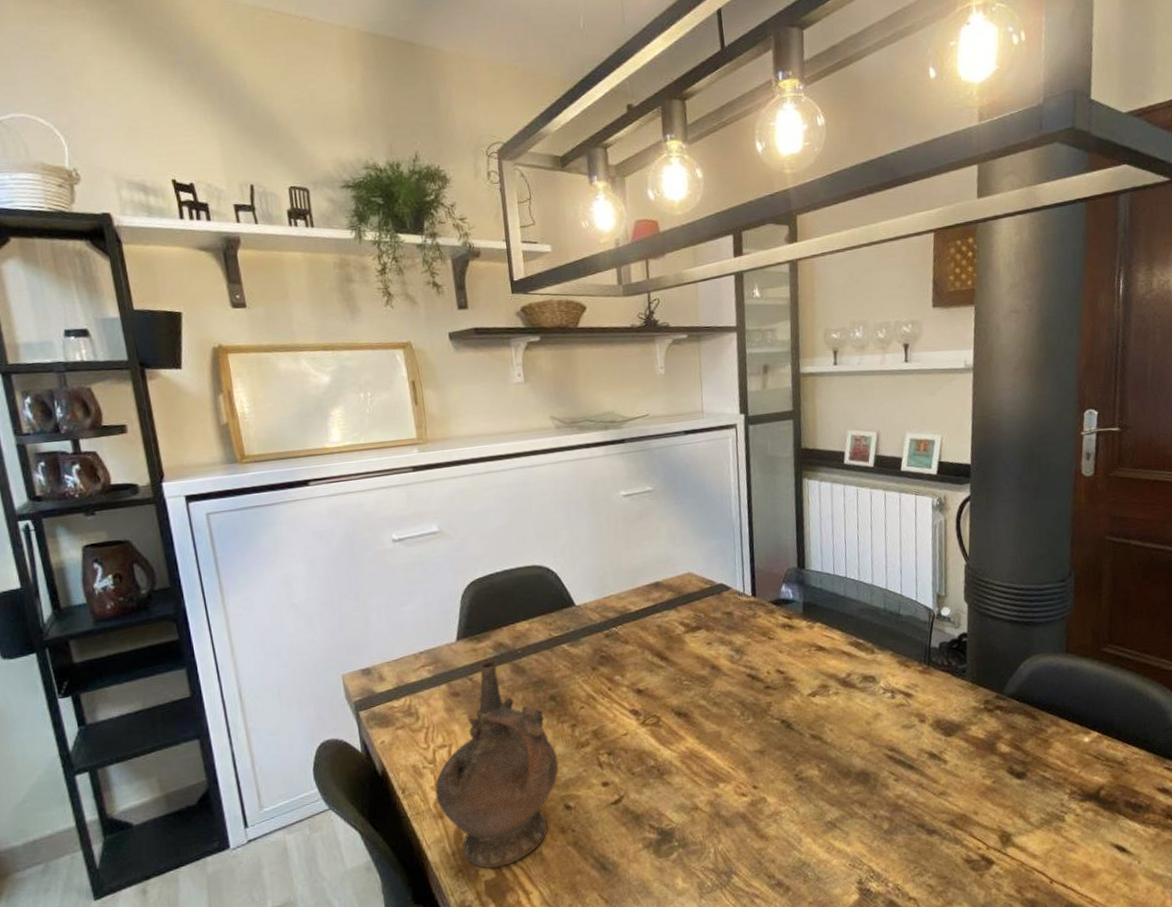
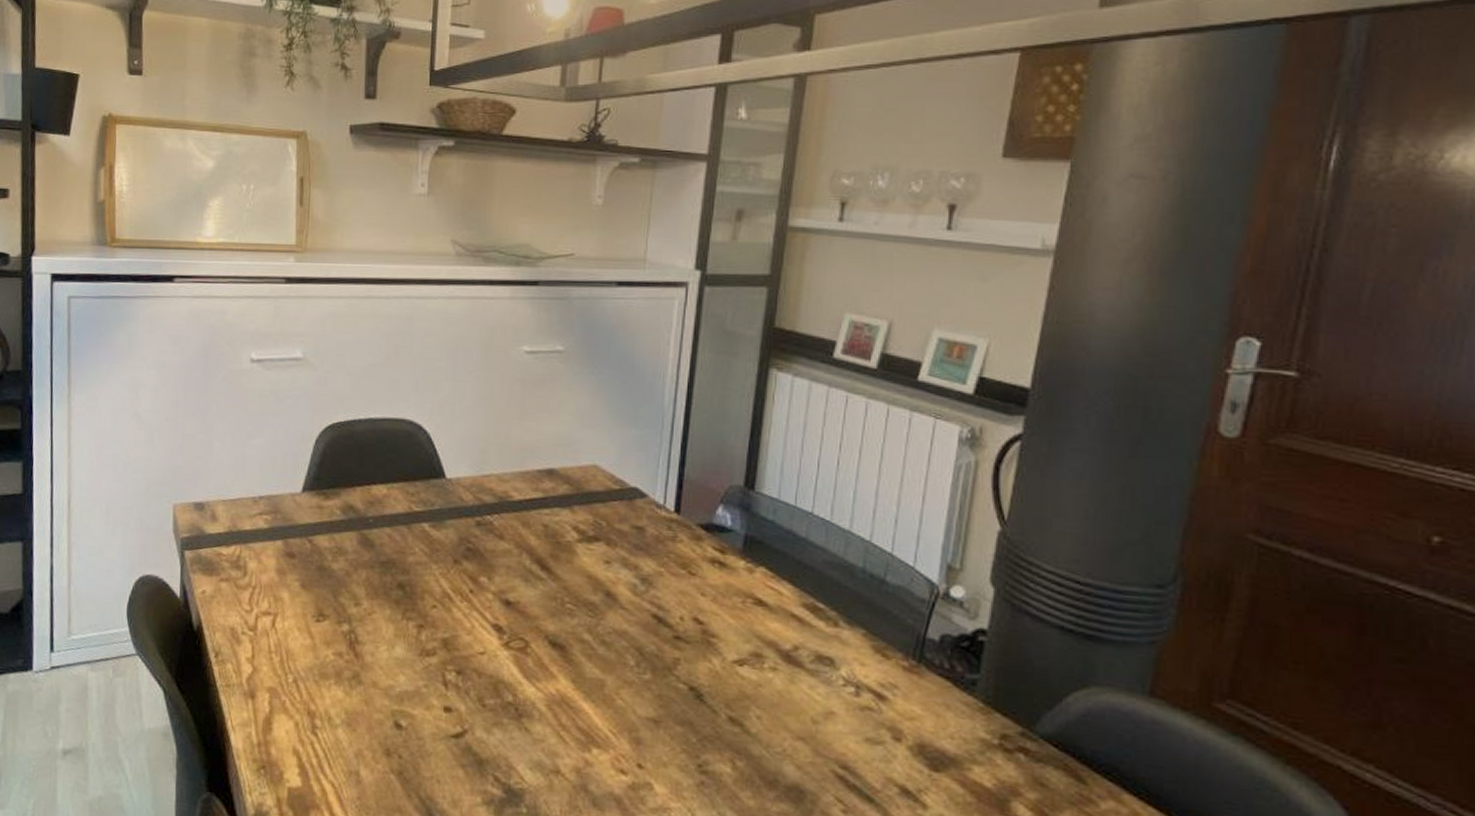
ceremonial vessel: present [435,662,559,869] -> none [250,525,396,777]

